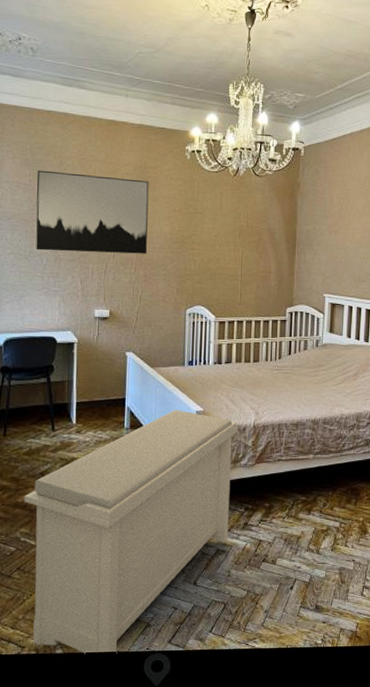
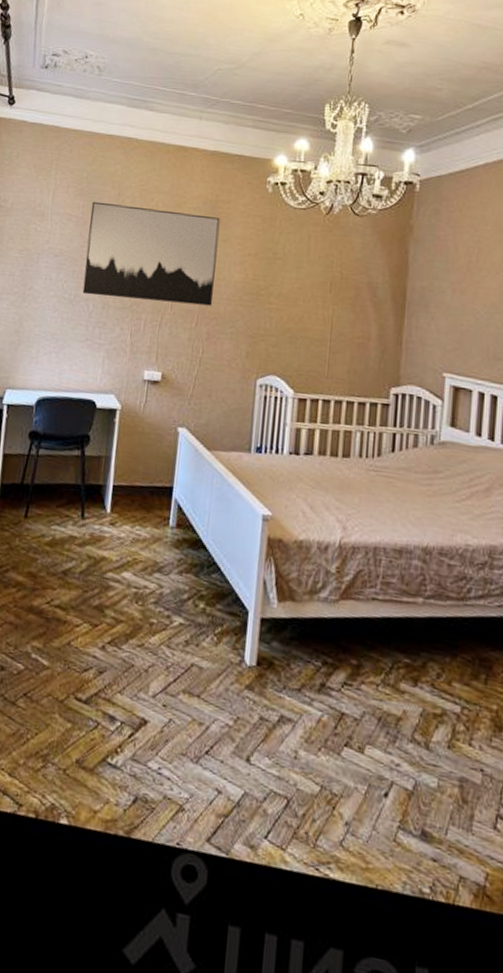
bench: present [23,410,237,655] -> none [33,510,317,843]

